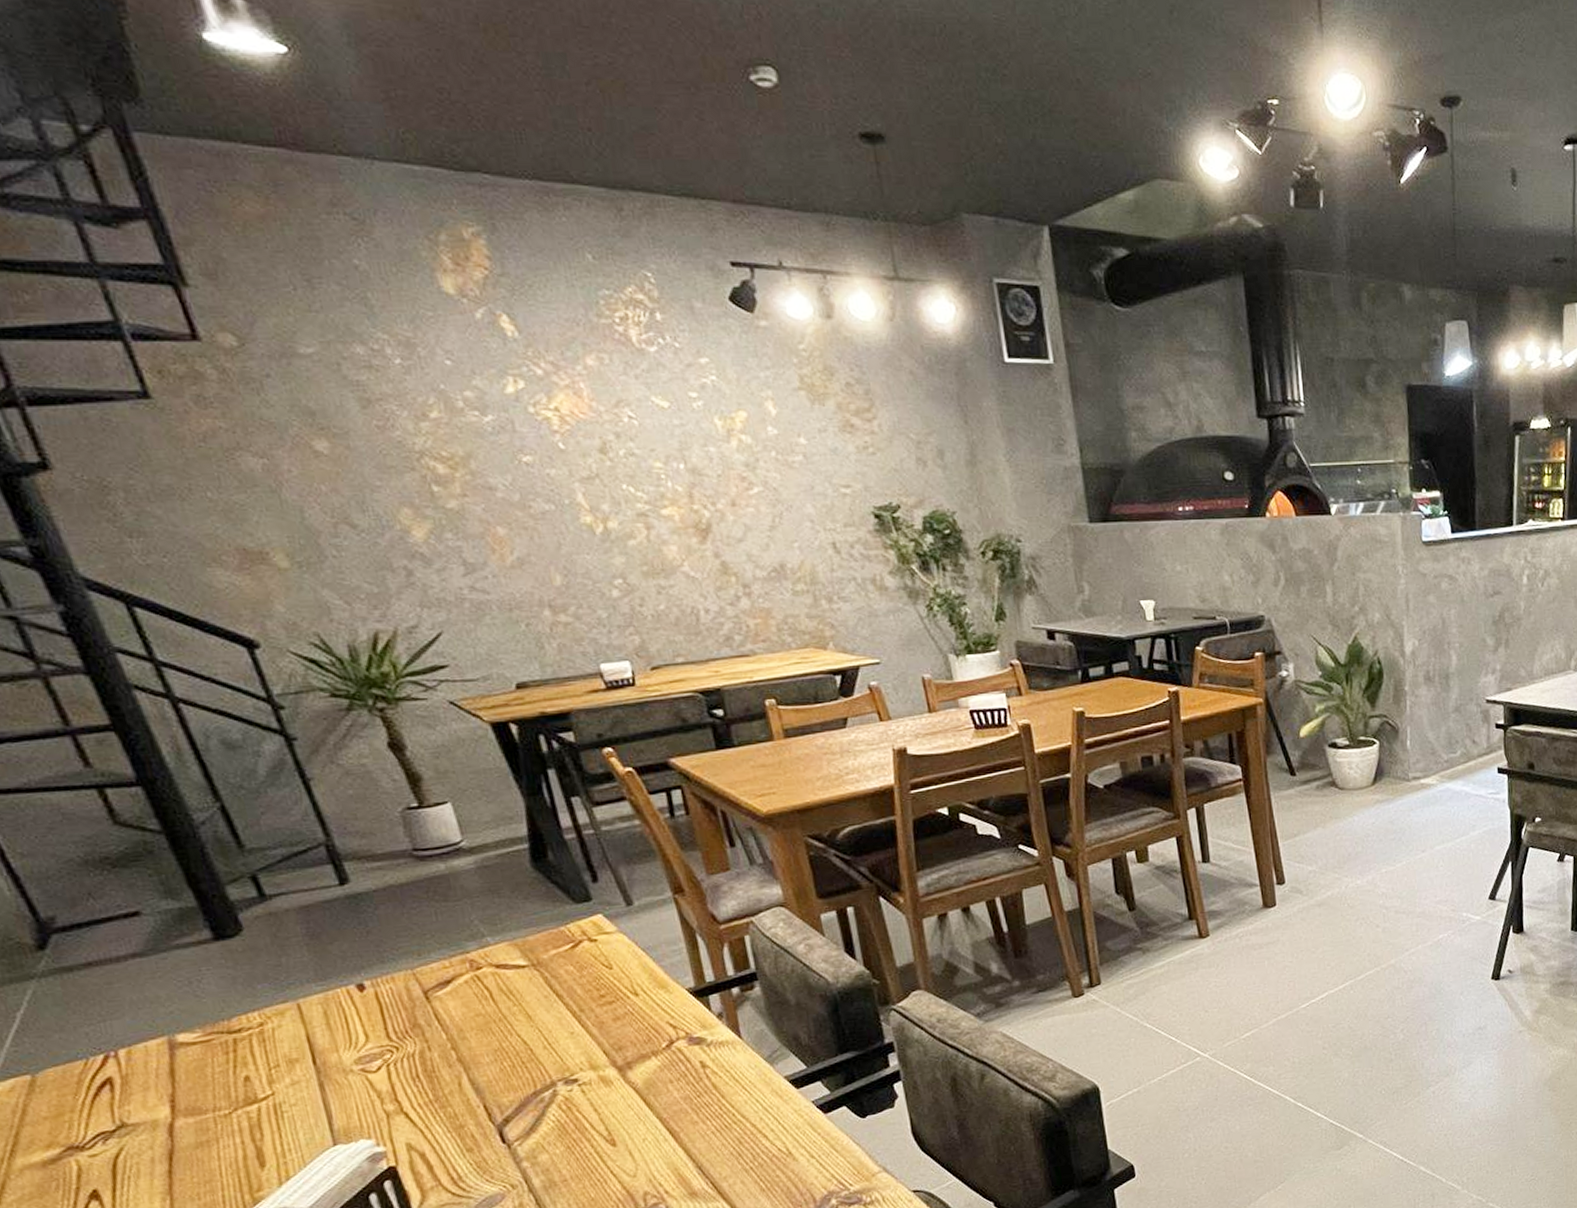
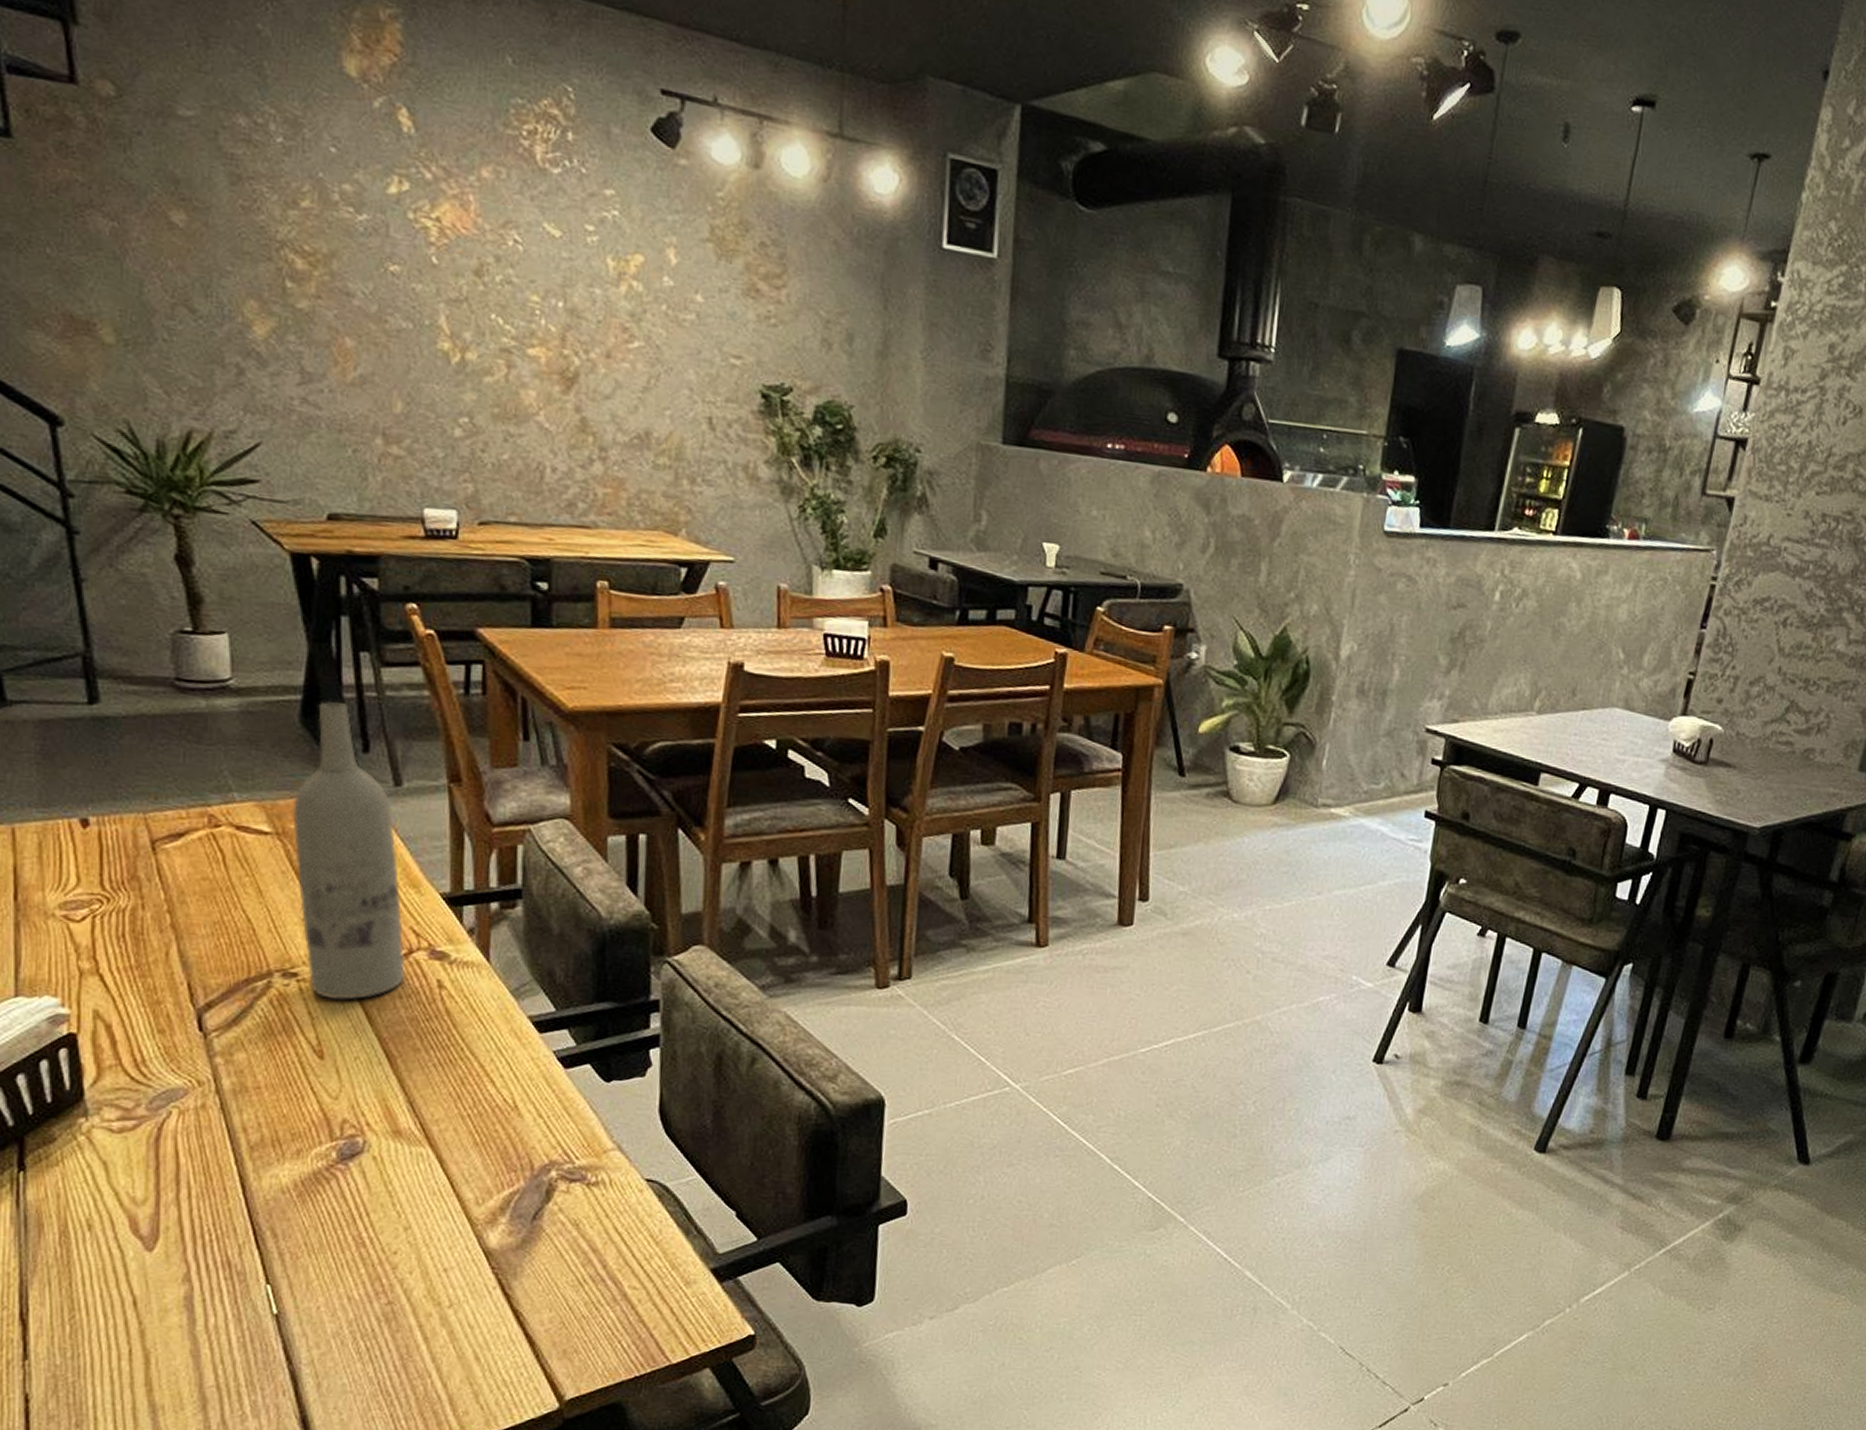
wine bottle: none [540,844,671,1095] -> present [292,701,405,1000]

